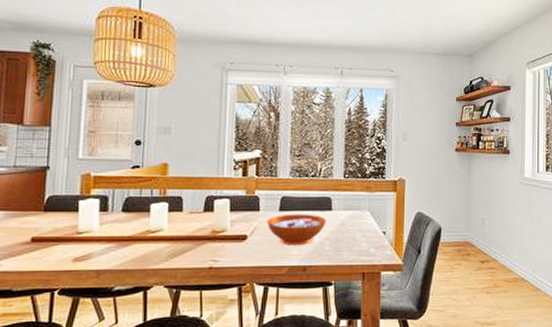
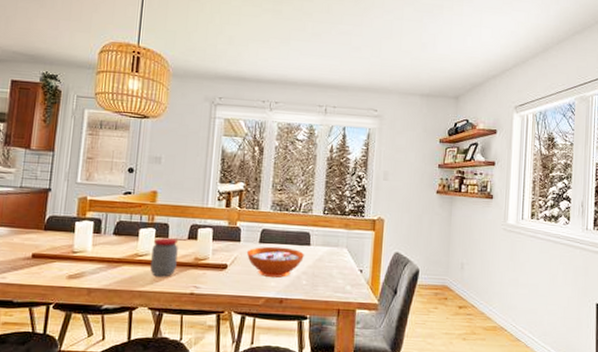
jar: none [164,212,194,253] -> present [150,238,178,277]

